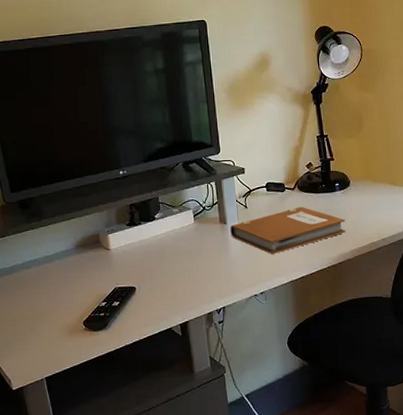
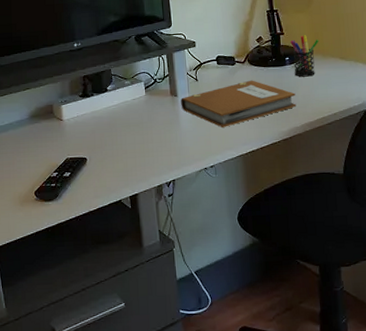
pen holder: none [340,160,369,203] -> present [290,35,319,77]

